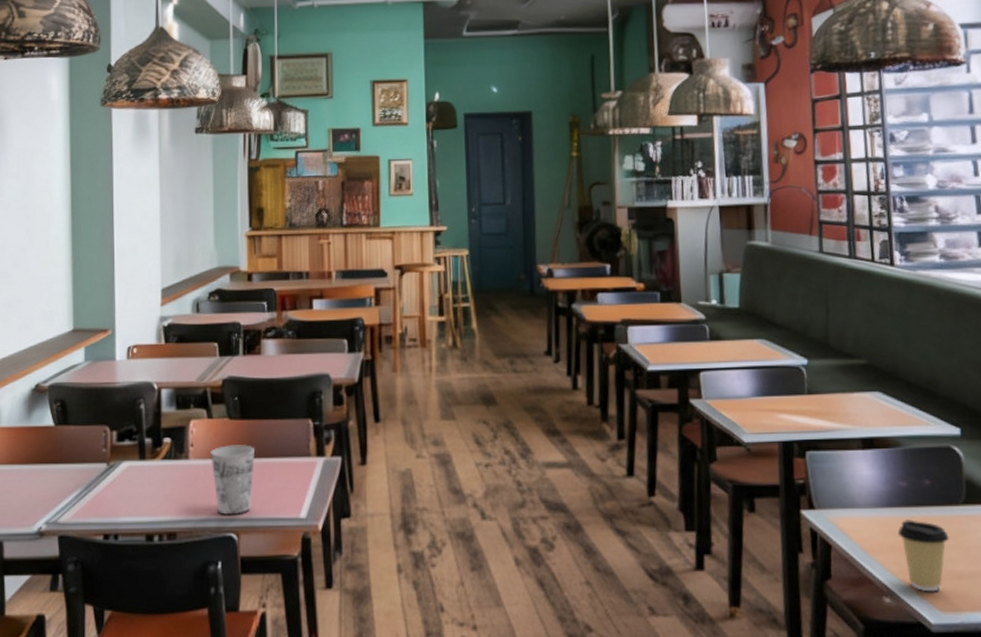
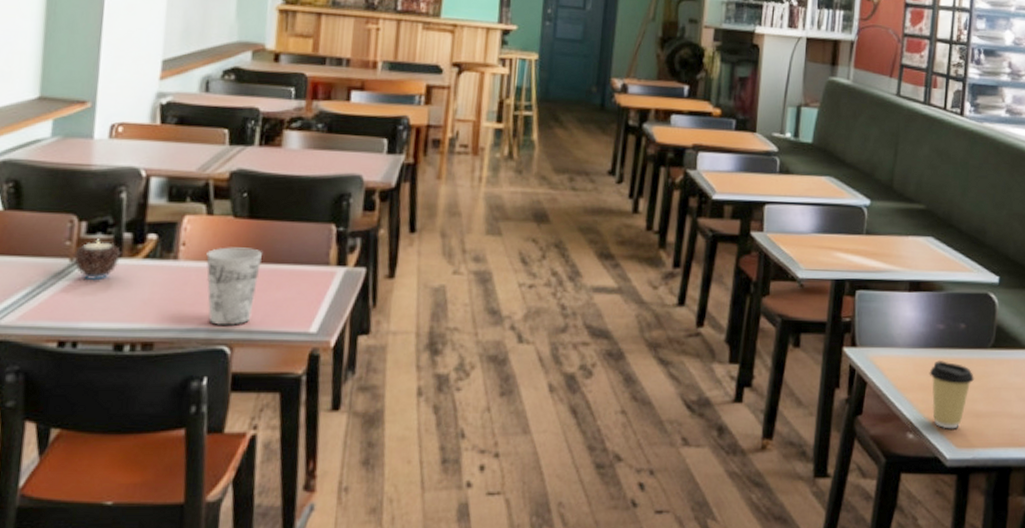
candle: none [108,445,146,481] -> present [72,239,122,281]

